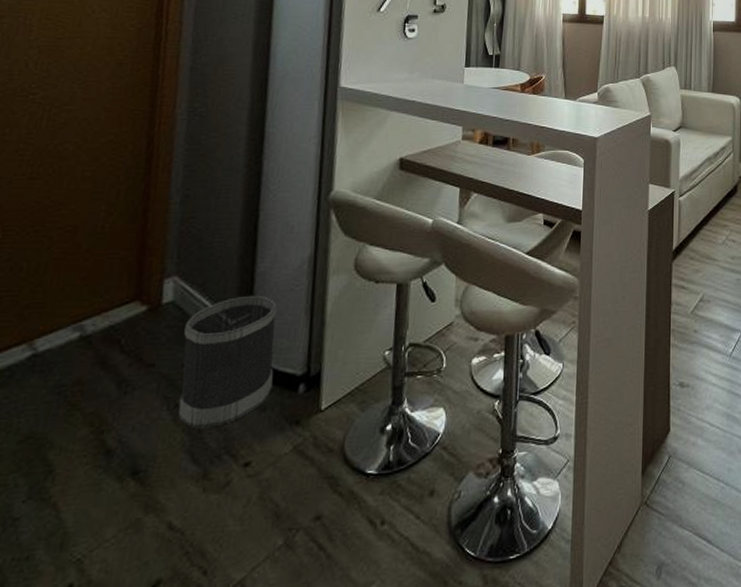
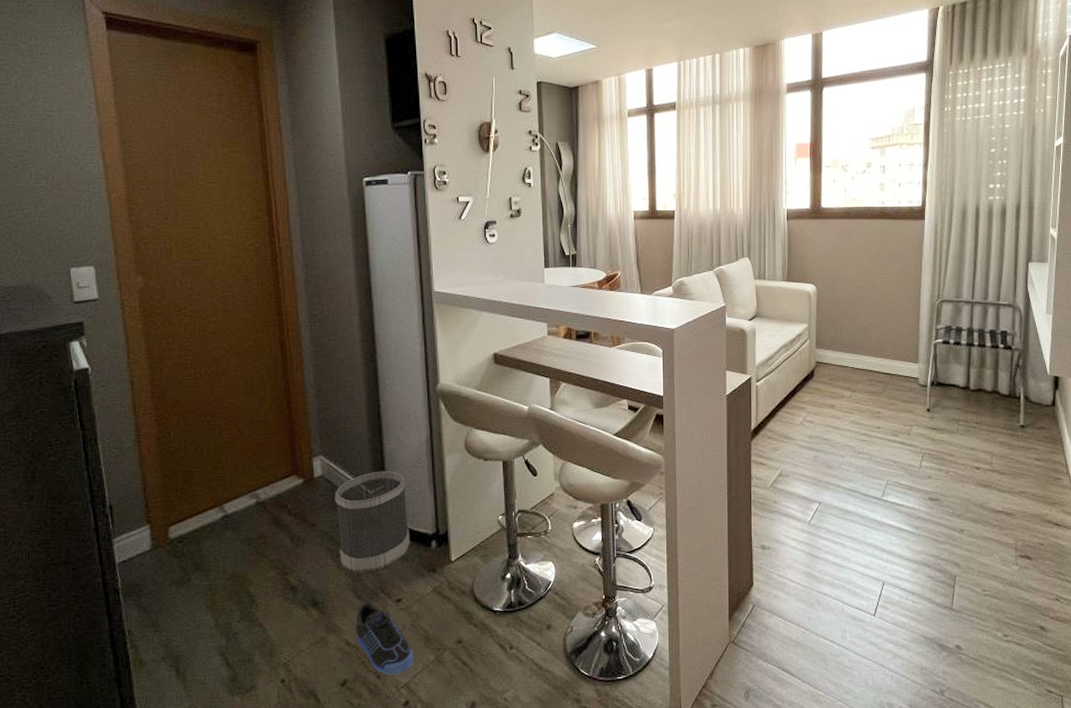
sneaker: none [183,467,257,570] -> present [356,601,414,675]

